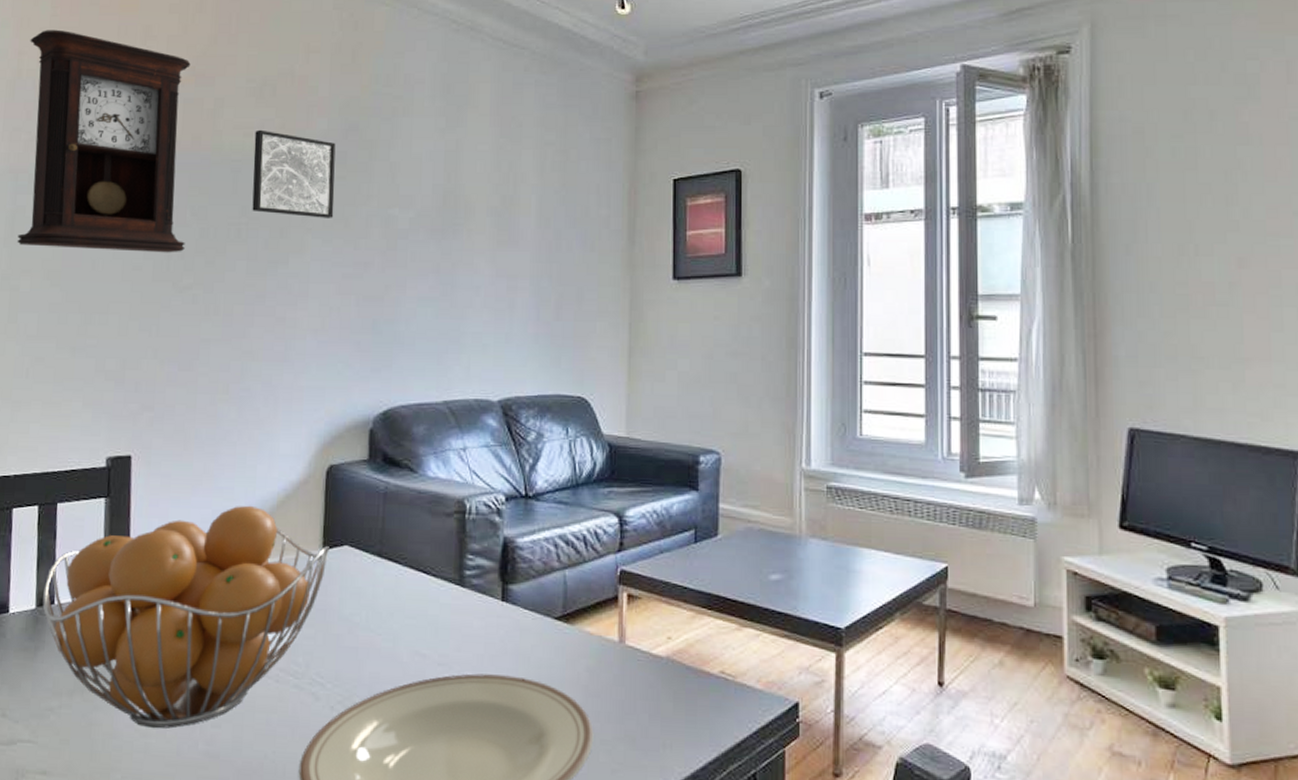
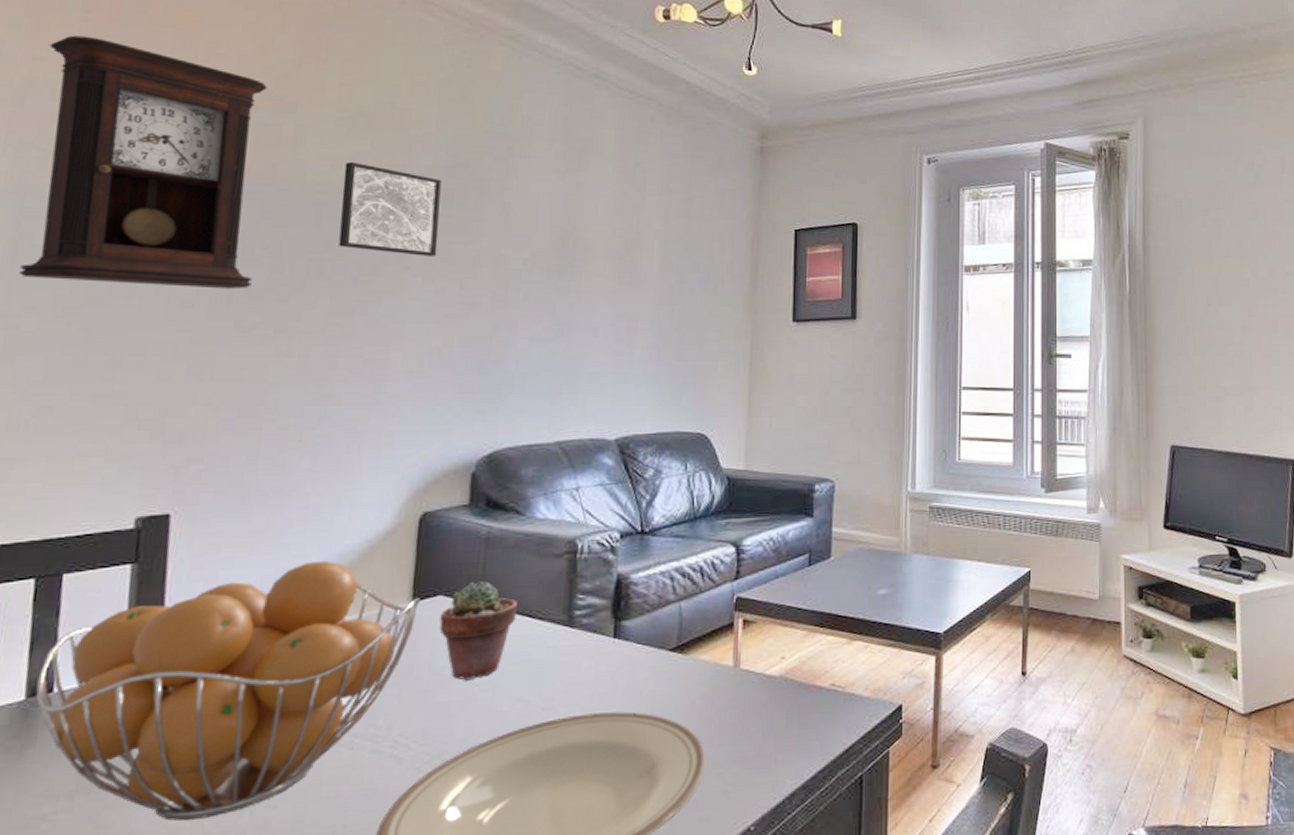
potted succulent: none [346,534,413,630] -> present [439,581,517,681]

